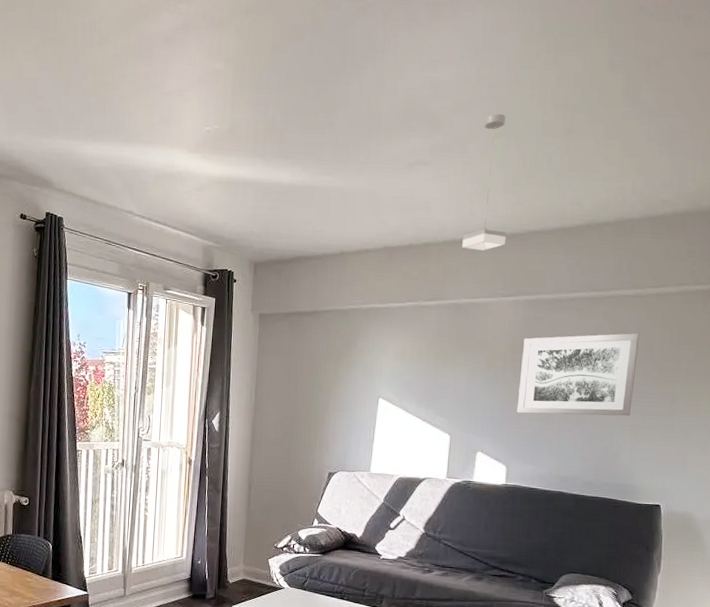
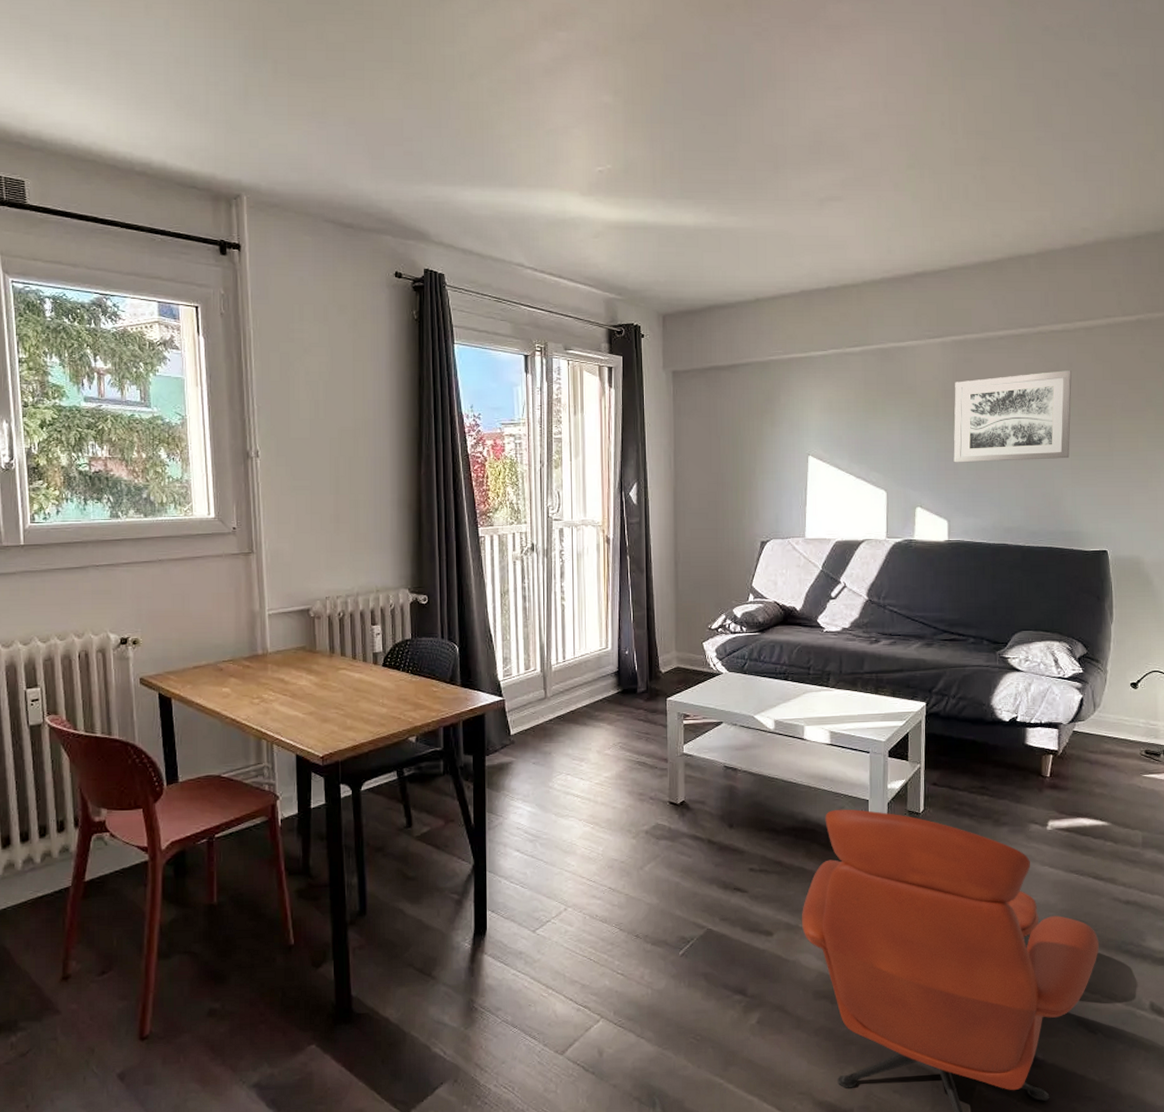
pendant lamp: present [462,113,507,251] -> none [883,143,928,290]

